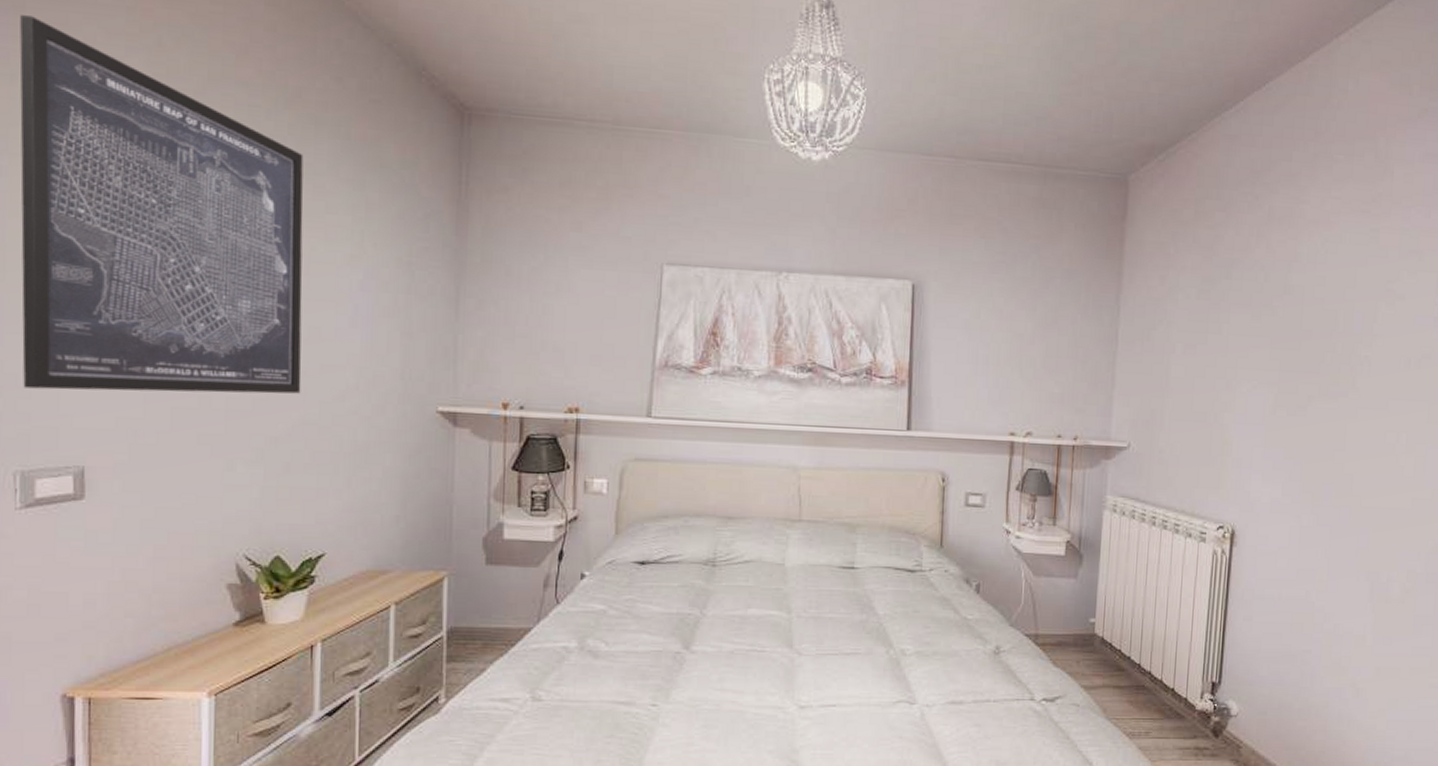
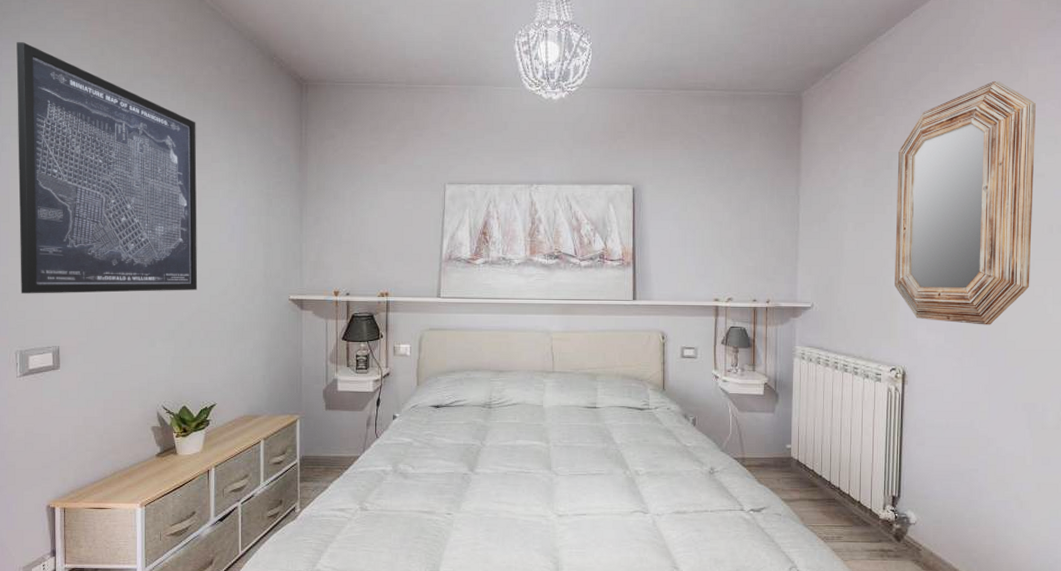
home mirror: none [1227,177,1400,477] -> present [895,80,1036,325]

